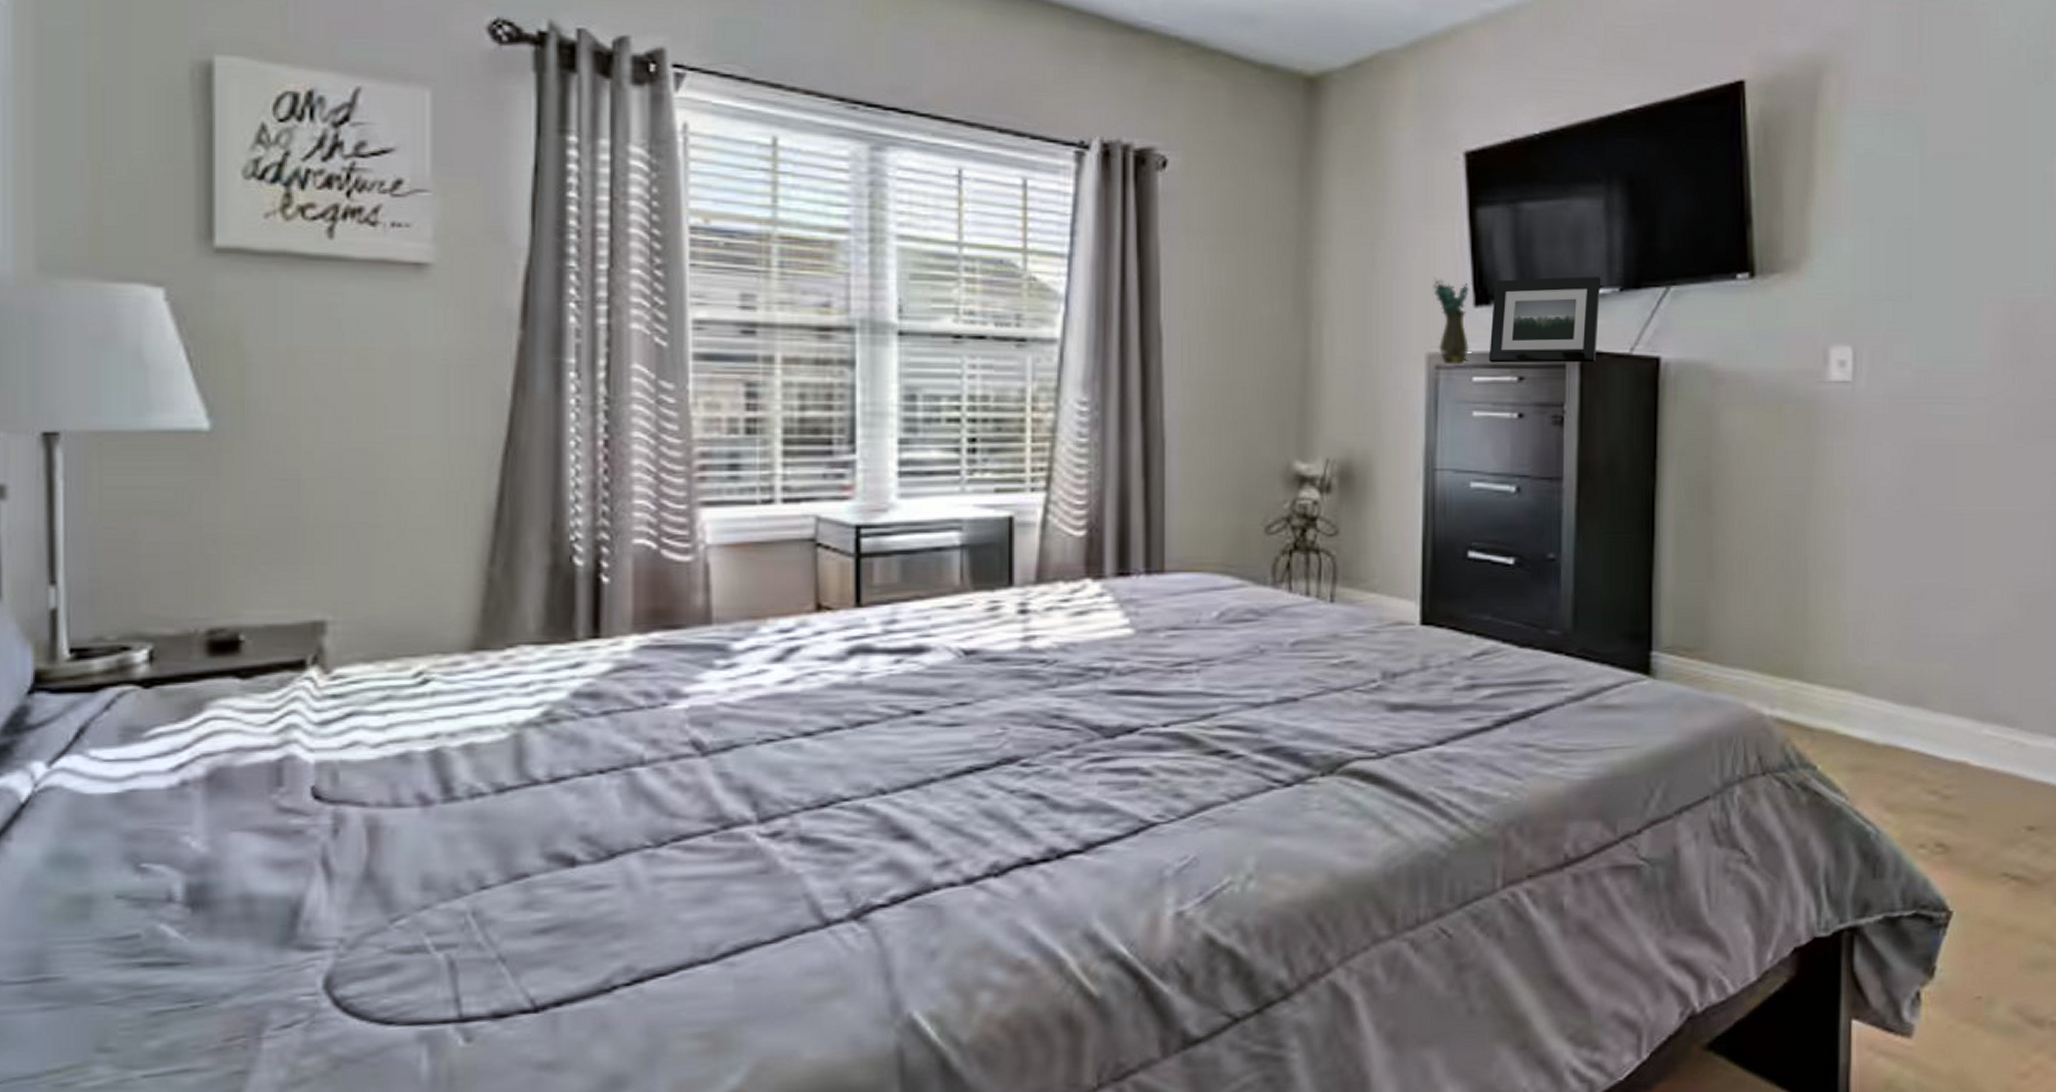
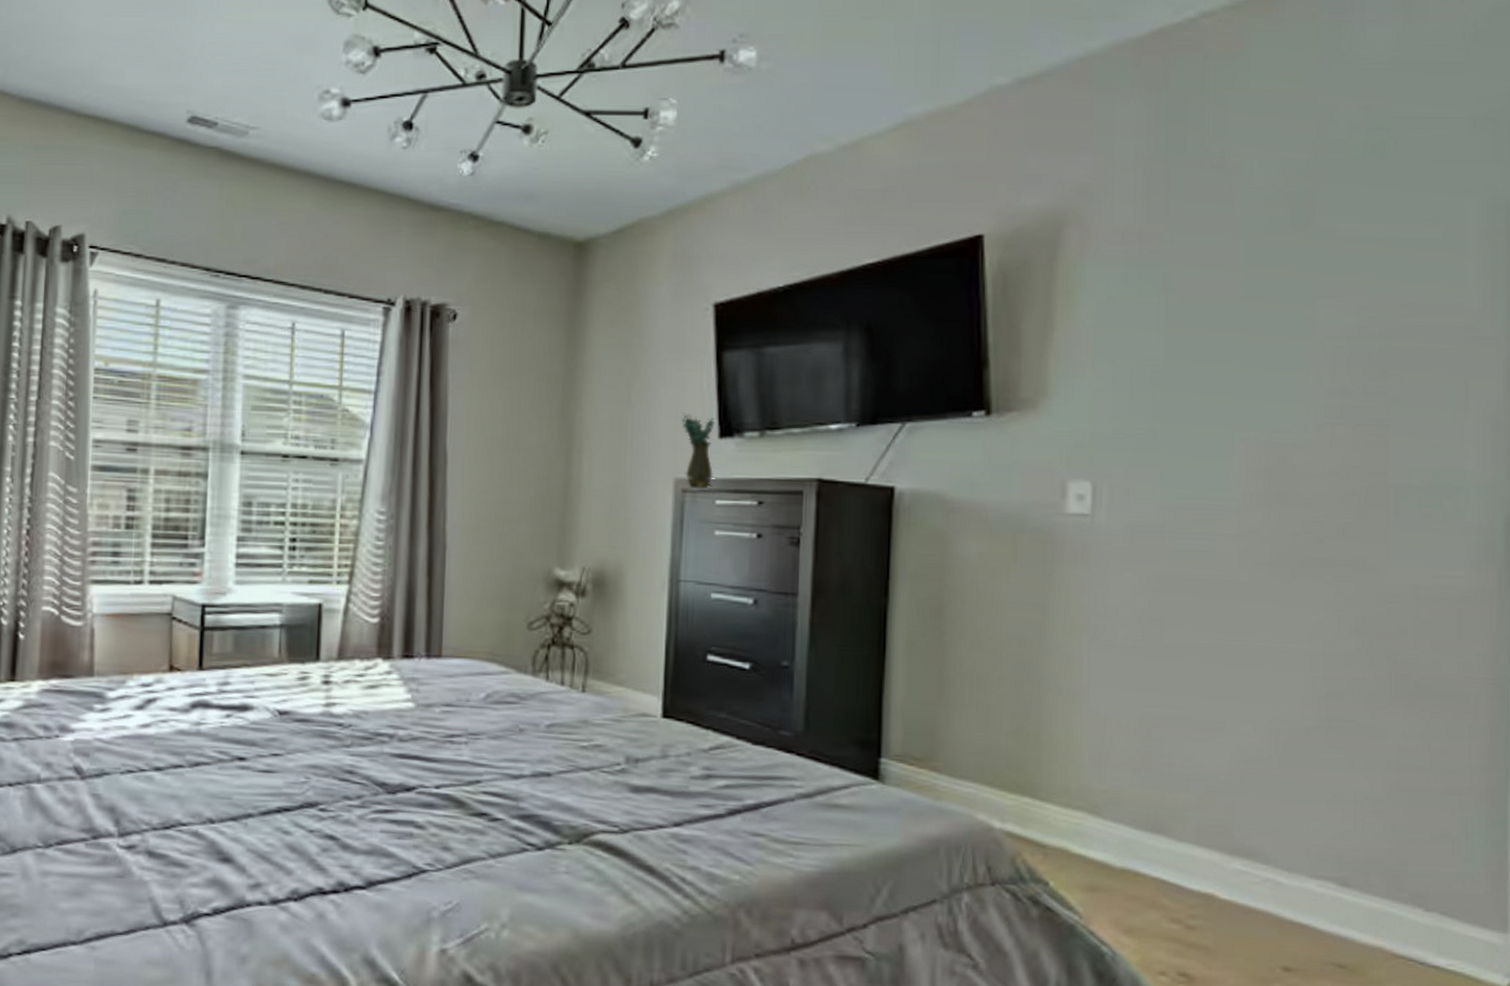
picture frame: present [1489,276,1600,363] -> none [731,412,838,491]

